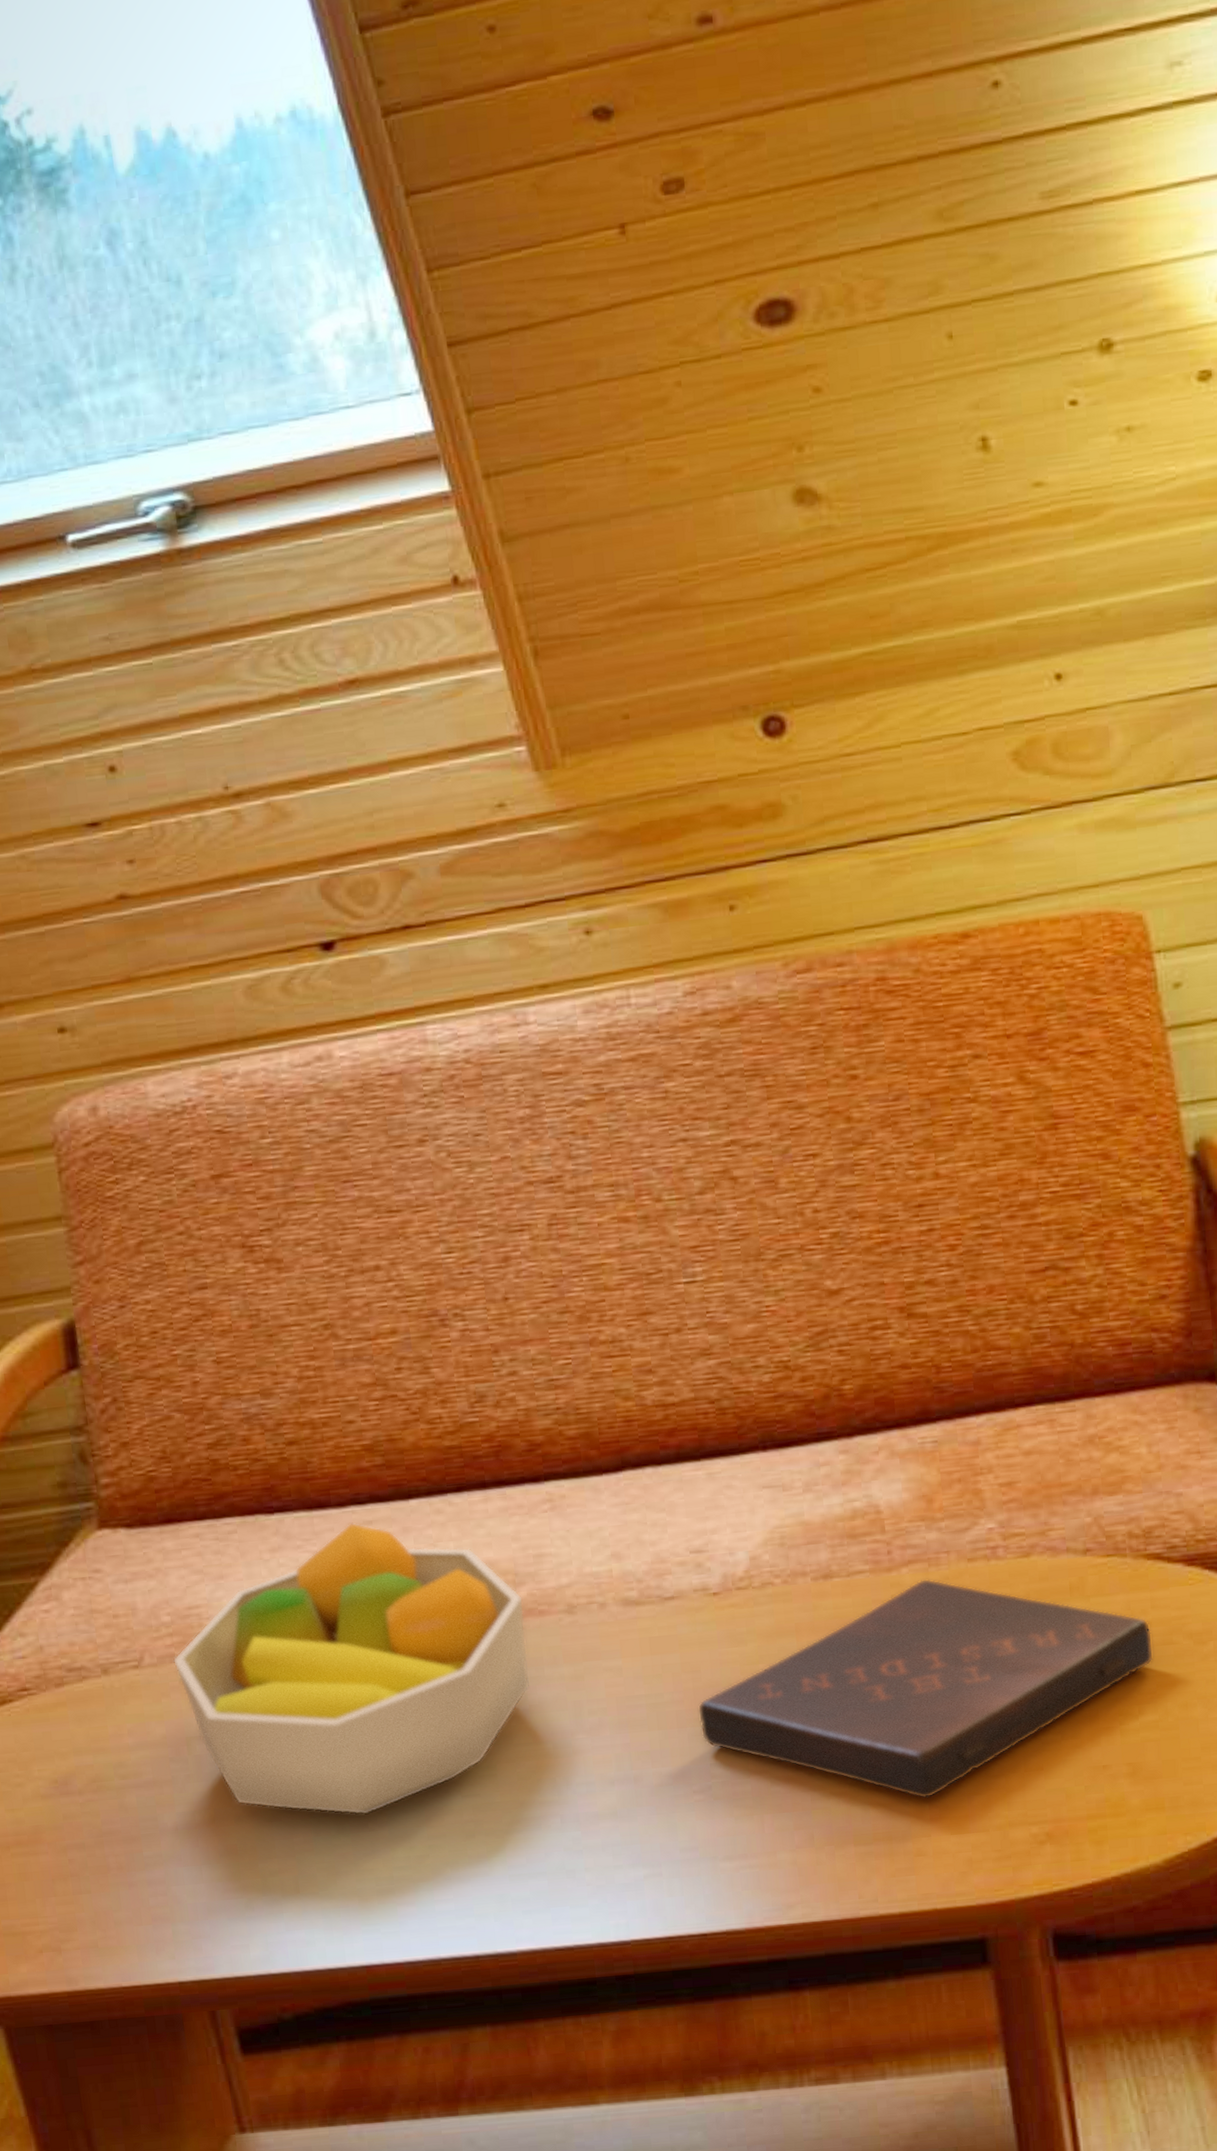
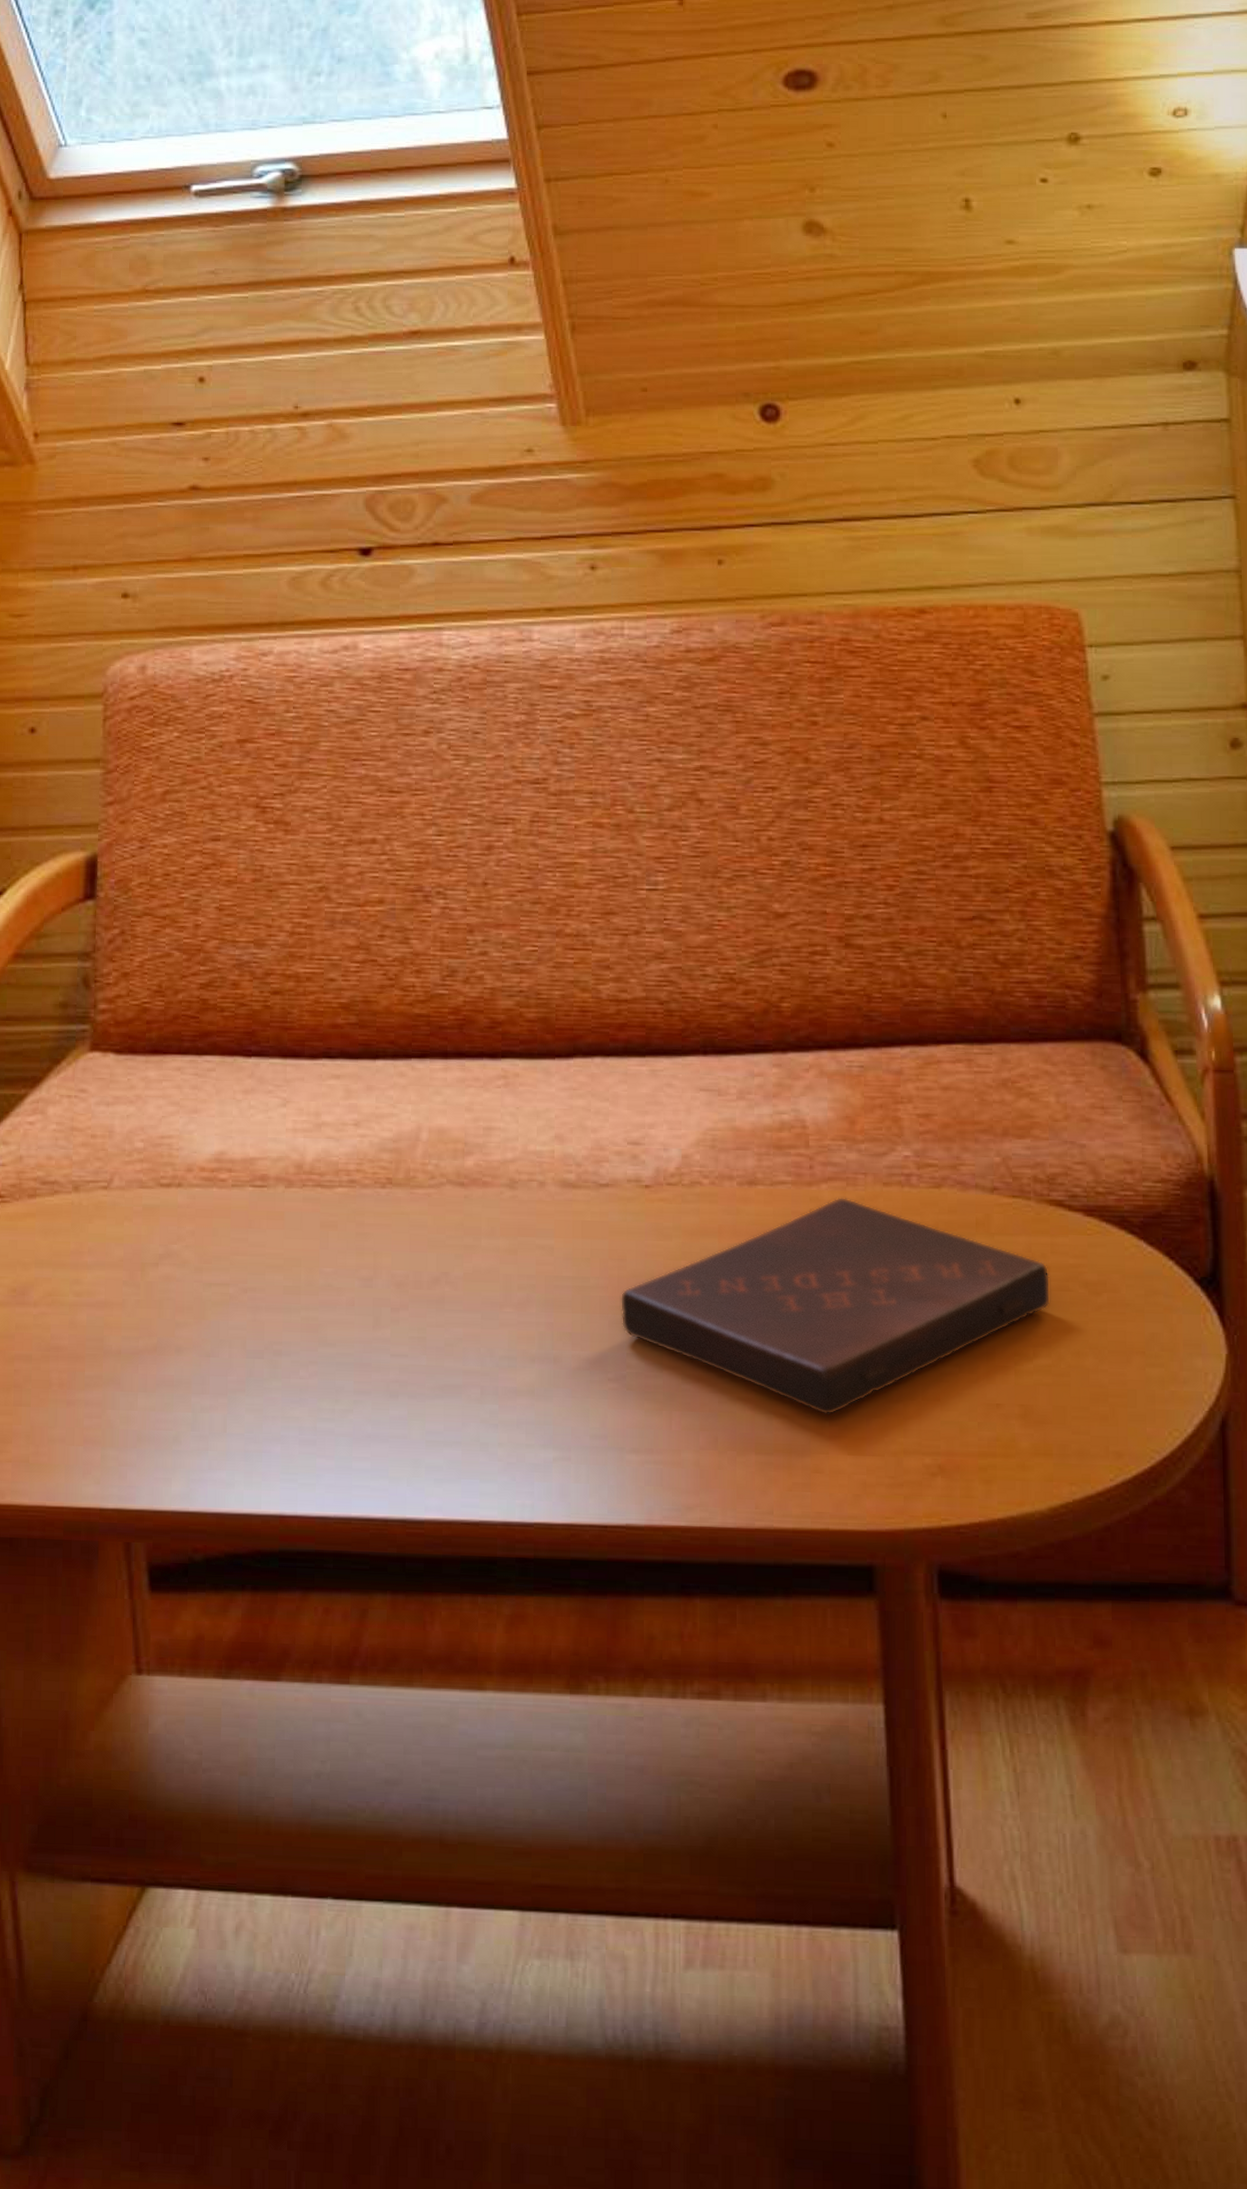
fruit bowl: present [173,1522,530,1815] -> none [140,1074,470,1362]

